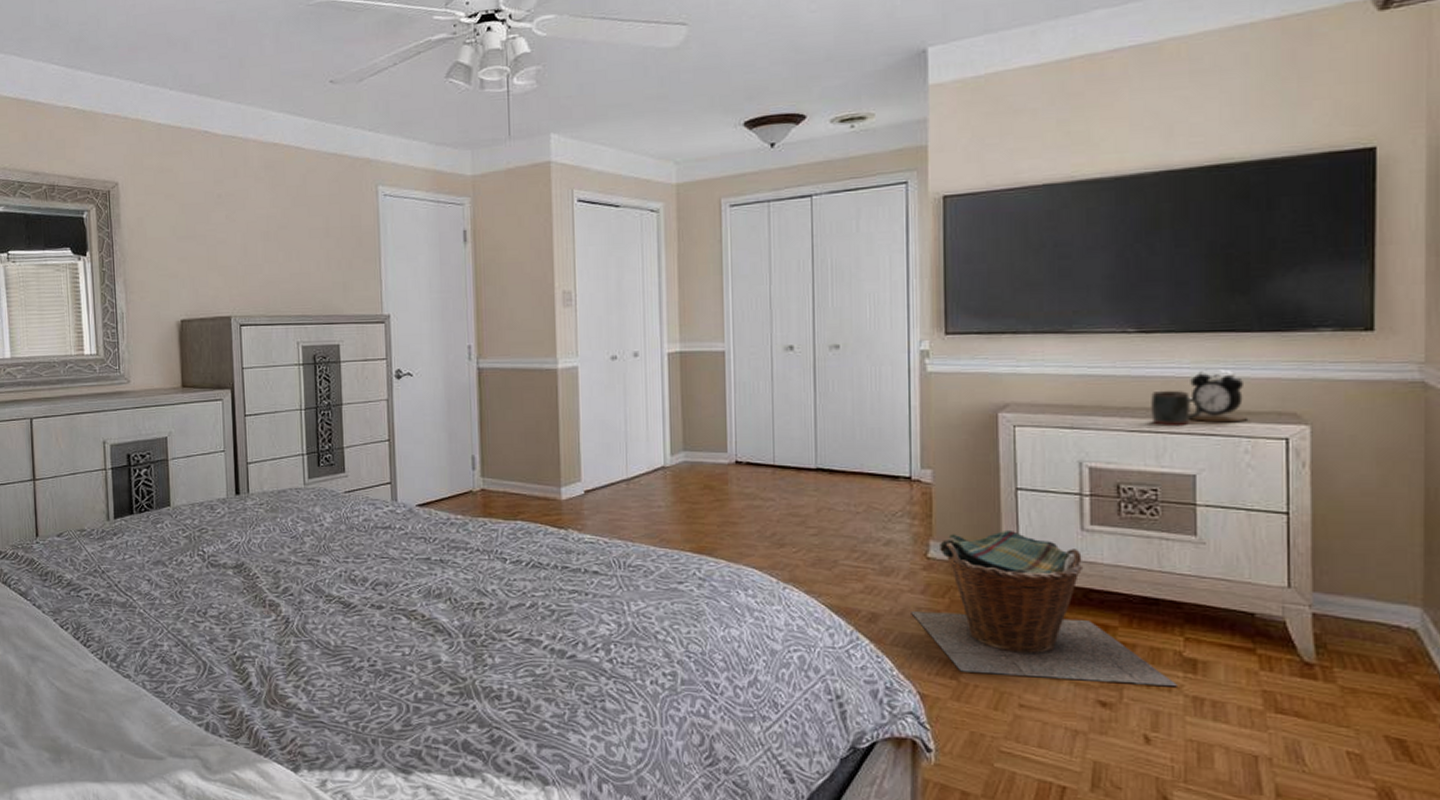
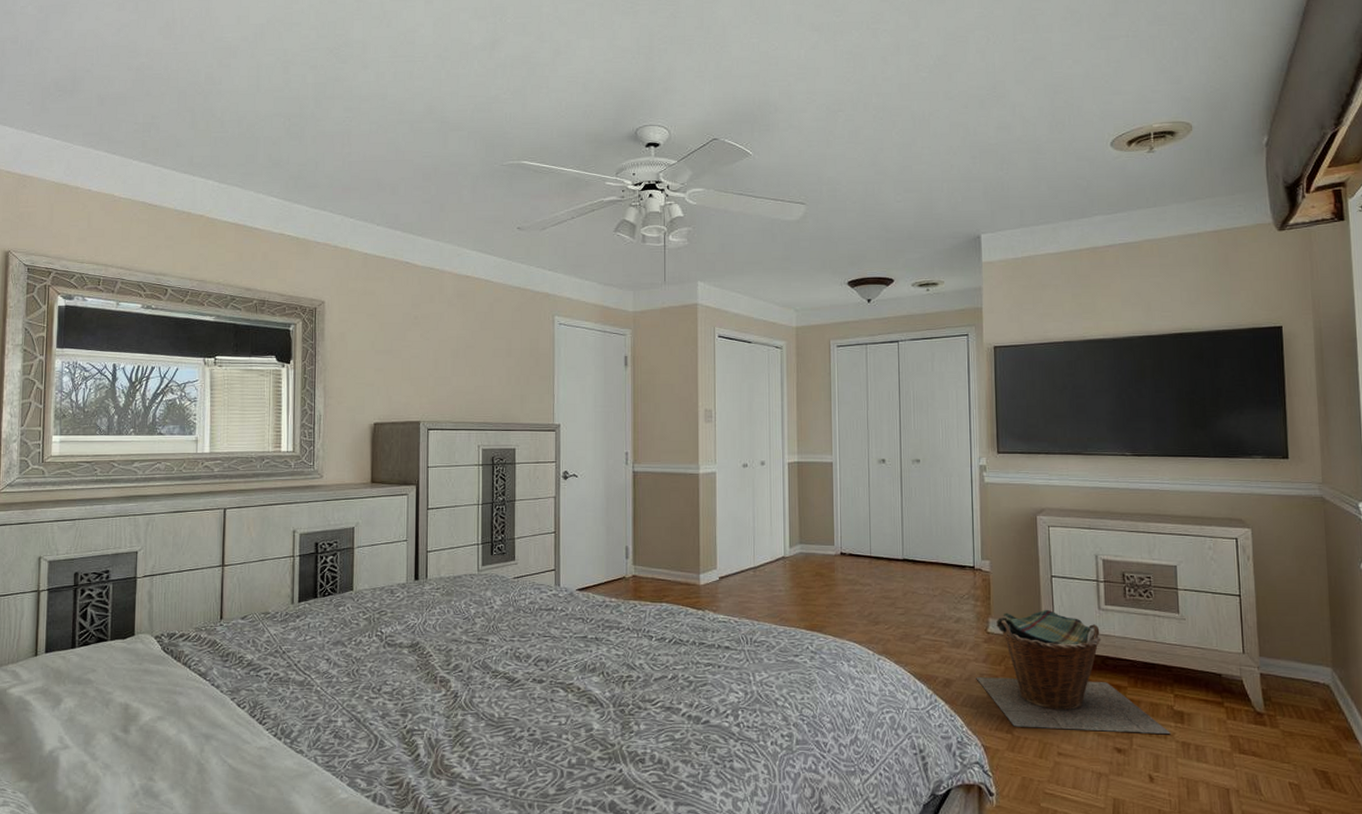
mug: present [1151,390,1202,425] -> none [1144,500,1178,527]
alarm clock: present [1188,369,1247,423] -> none [1170,485,1209,526]

